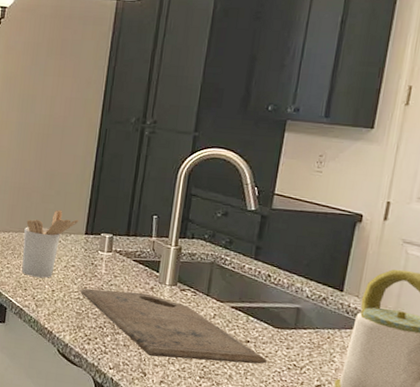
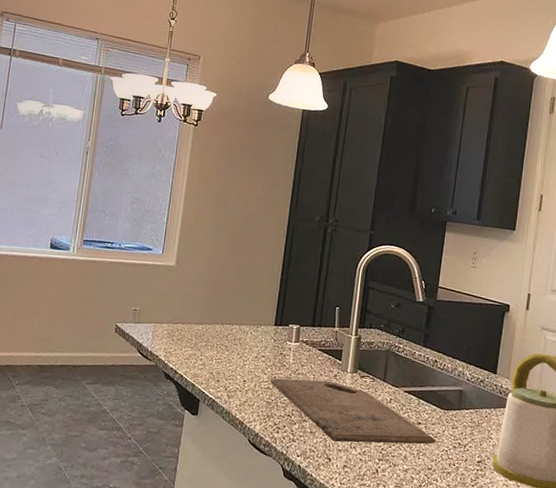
utensil holder: present [22,209,79,278] -> none [214,302,269,369]

